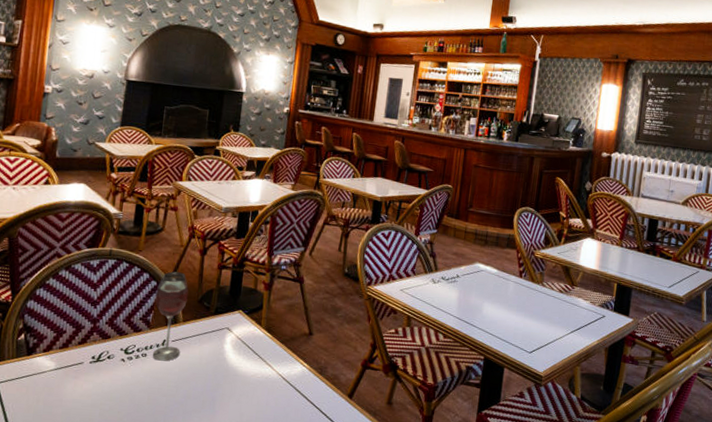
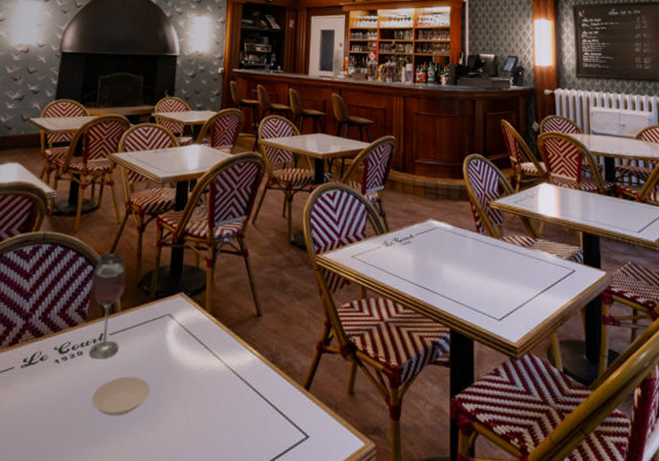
saucer: none [154,376,209,409] -> present [91,376,151,416]

